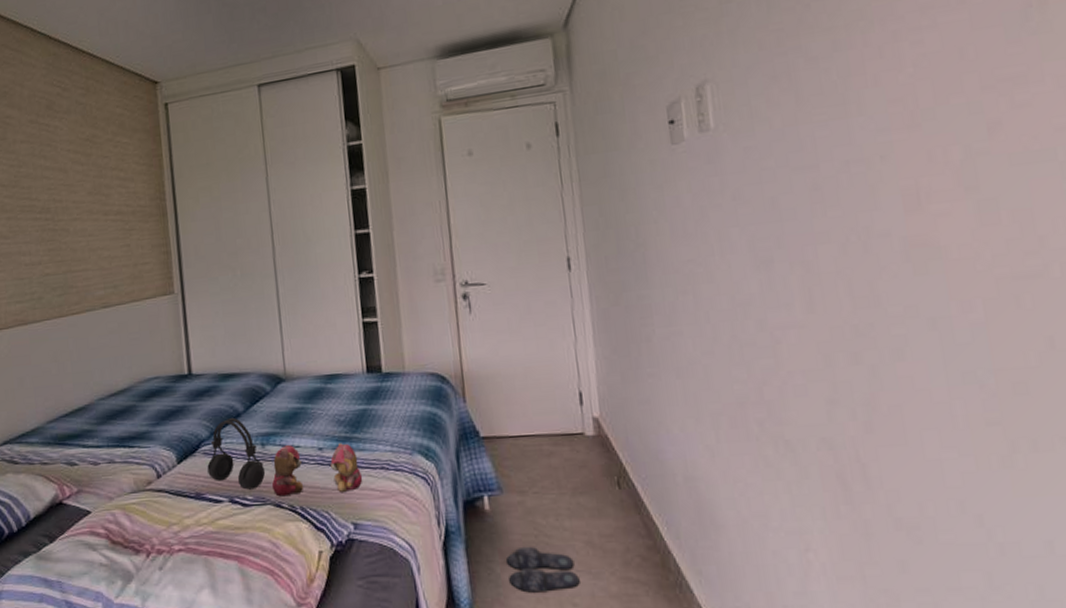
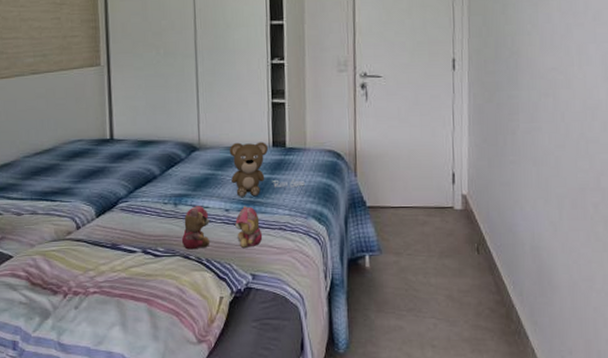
headphones: present [207,418,266,490] -> none [123,180,177,243]
teddy bear: none [318,367,407,433] -> present [229,142,305,197]
slippers: present [507,547,580,593] -> none [380,299,439,336]

